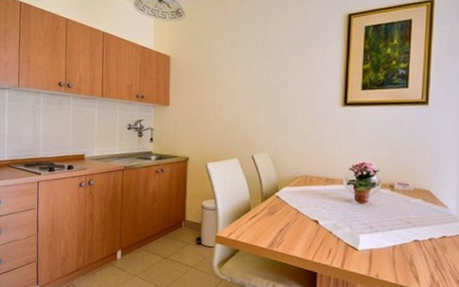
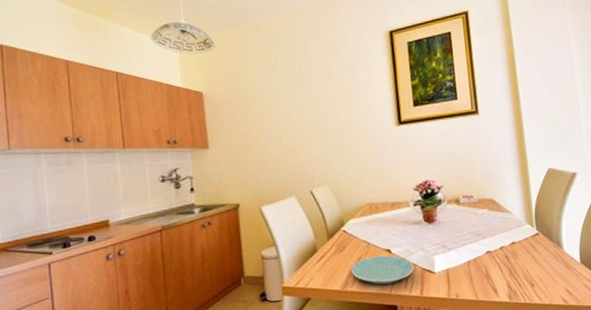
plate: none [279,224,339,252] -> present [351,255,414,285]

